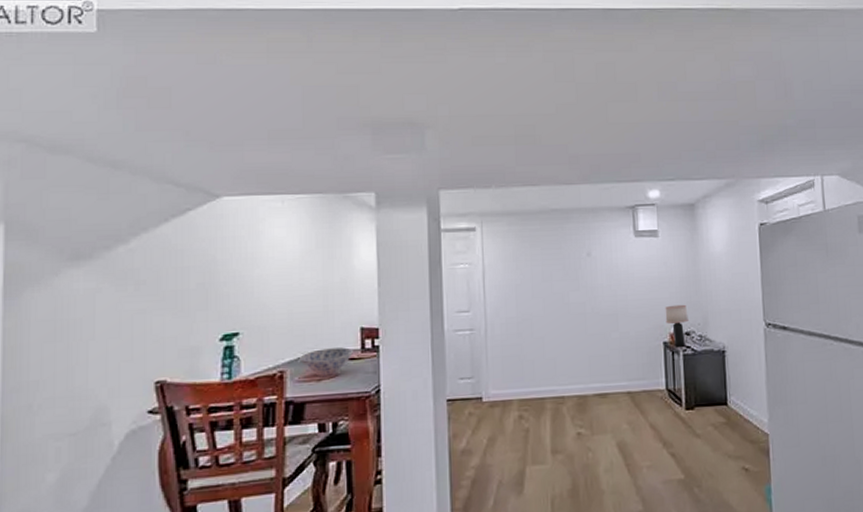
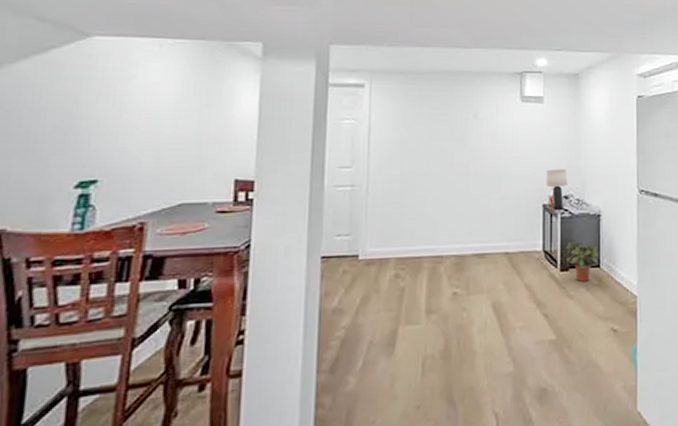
bowl: present [300,347,353,378] -> none [164,200,224,231]
potted plant: none [690,378,726,420] -> present [566,241,598,282]

